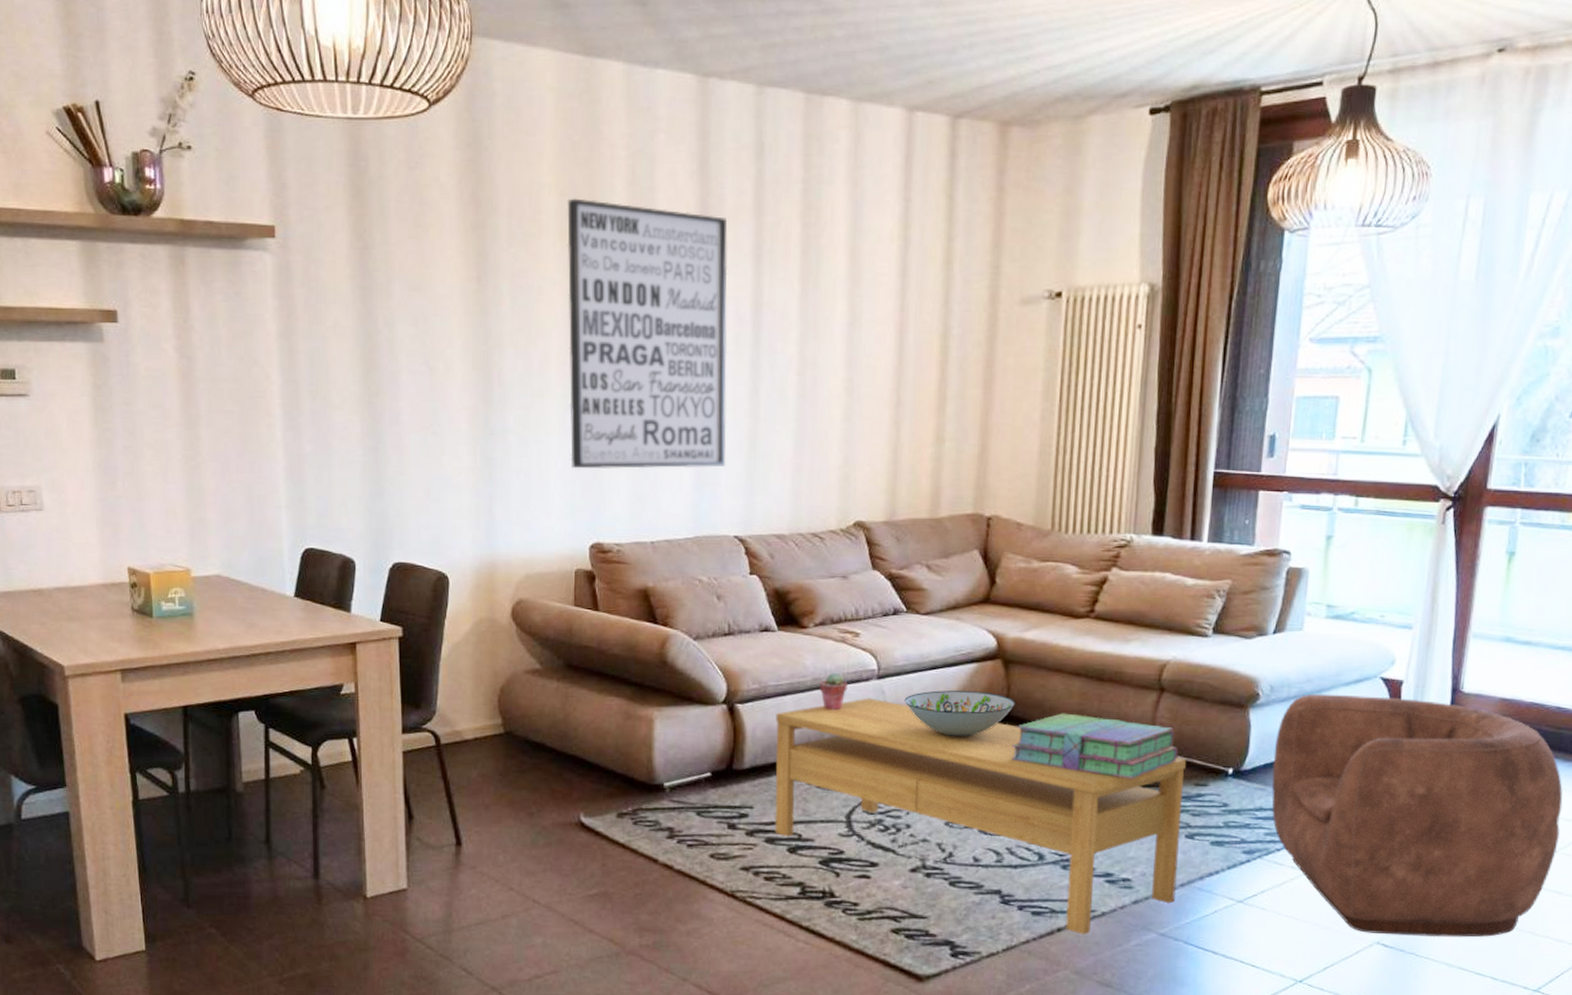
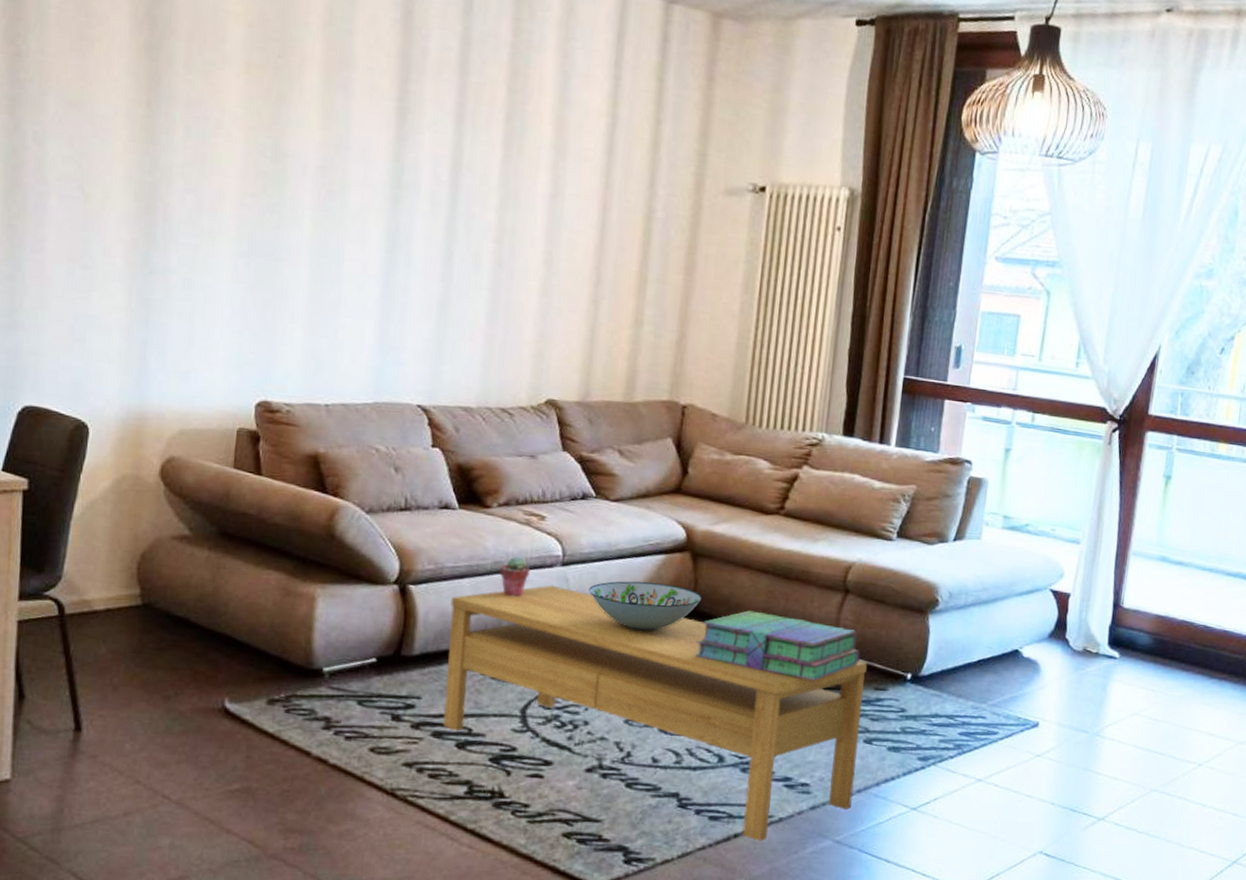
wall art: present [567,198,728,469] -> none [240,31,430,331]
armchair: present [1271,693,1563,938] -> none [946,602,1208,848]

